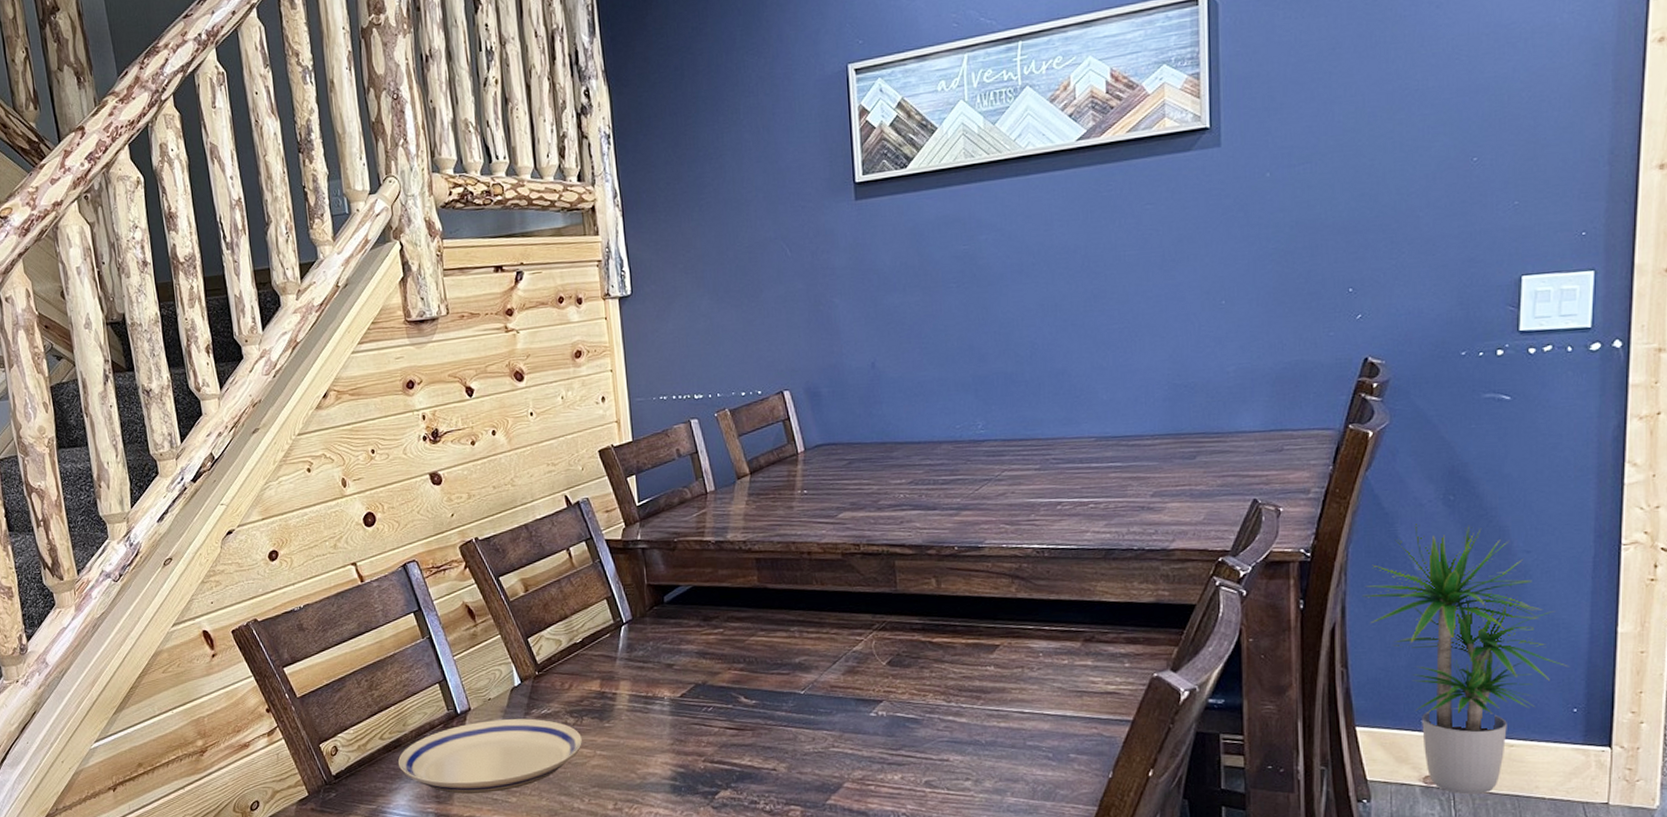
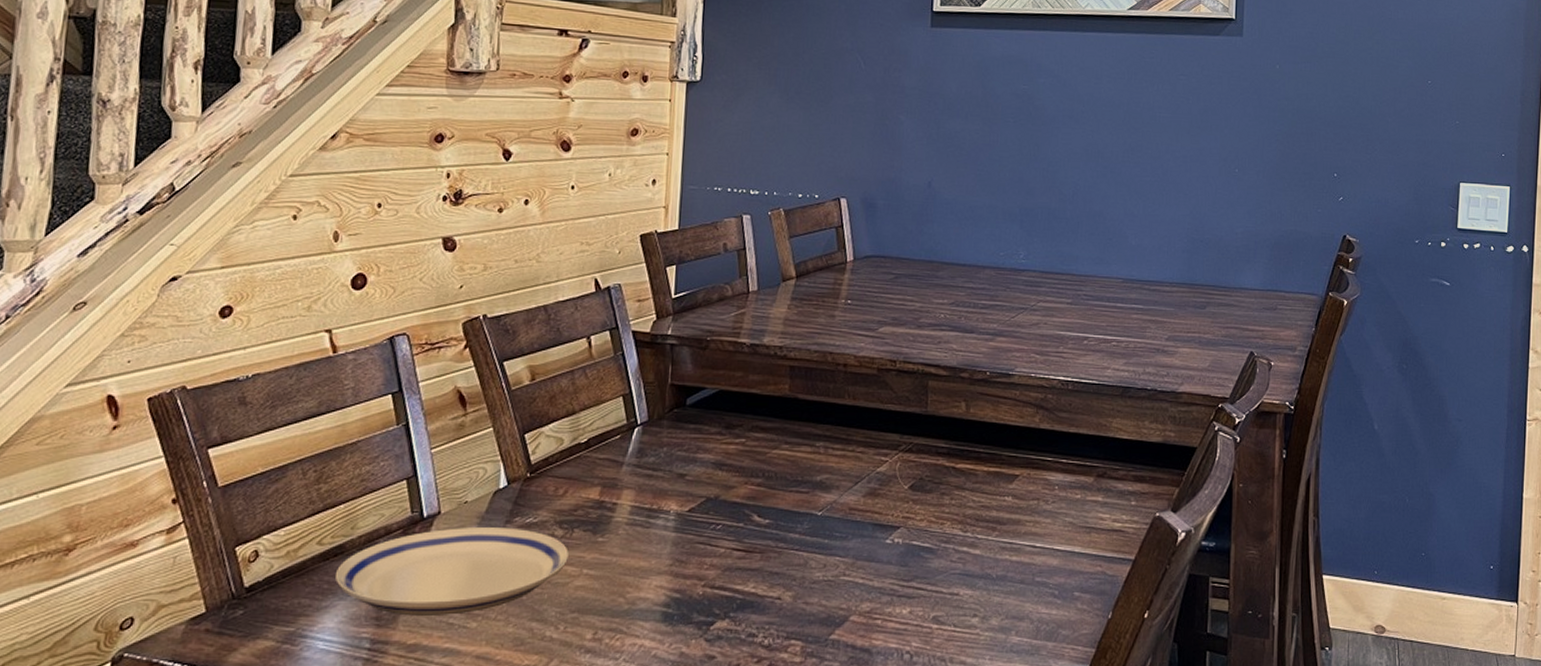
potted plant: present [1362,524,1568,795] -> none [1333,387,1487,644]

